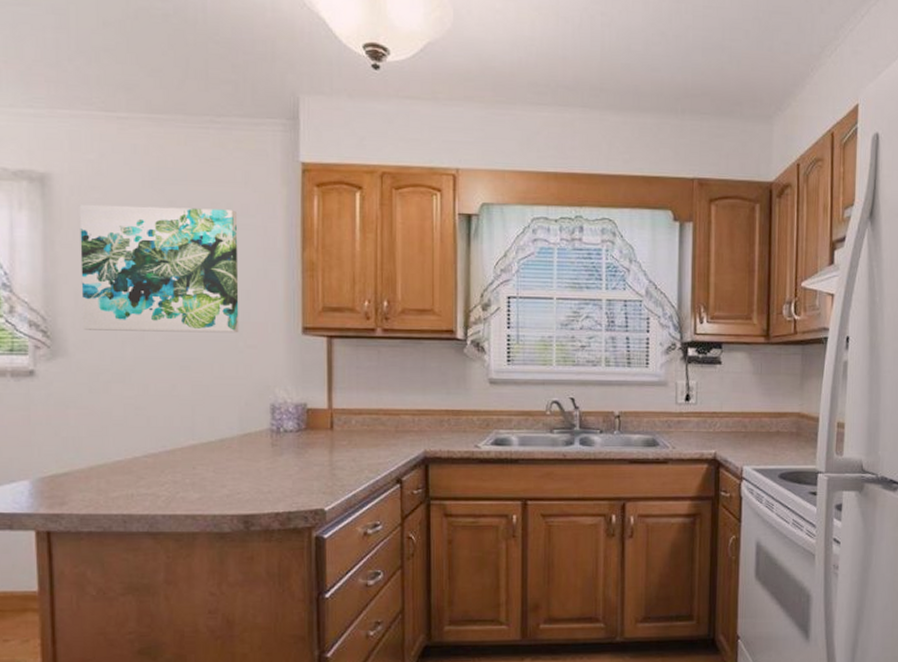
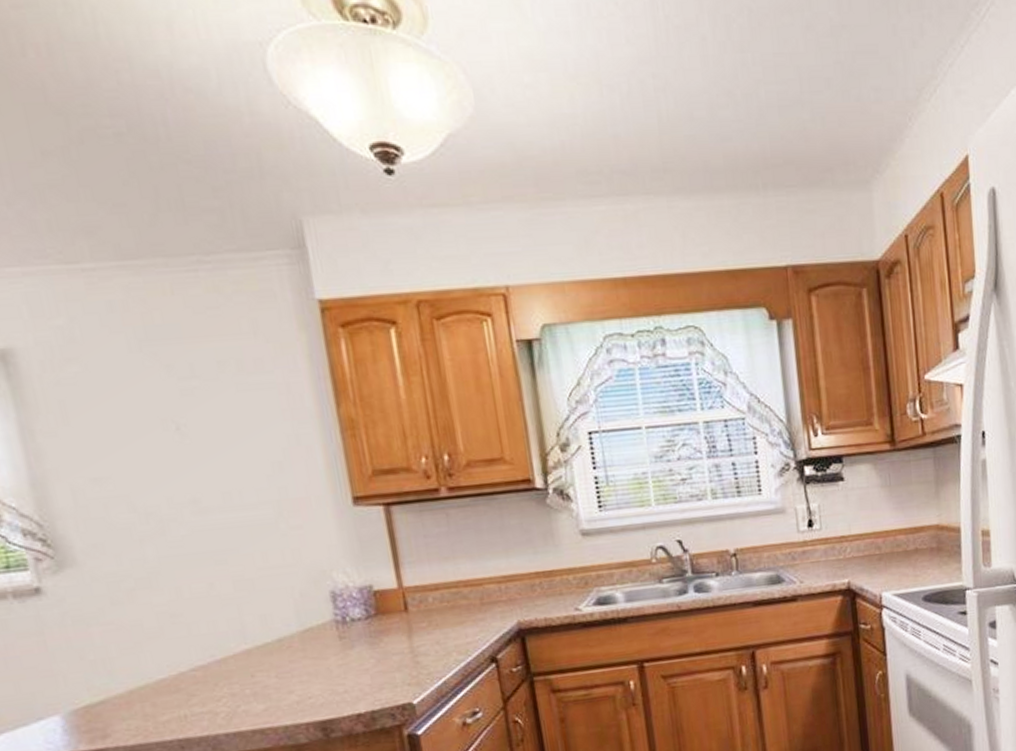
wall art: present [79,204,239,333] -> none [55,367,278,532]

